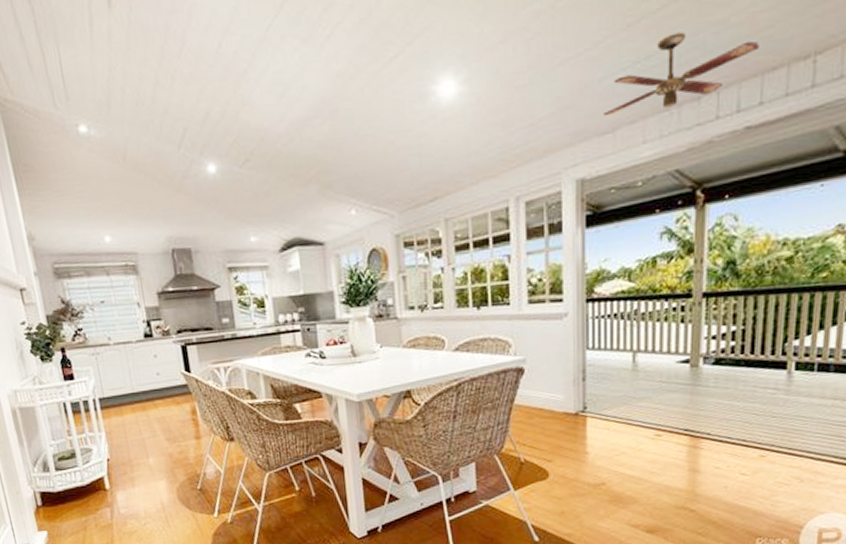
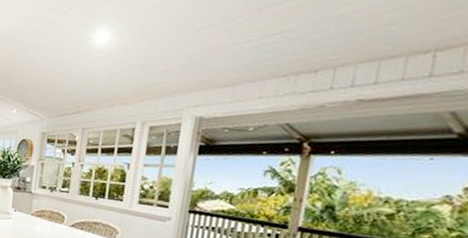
ceiling fan: present [603,32,759,117] -> none [227,20,379,74]

